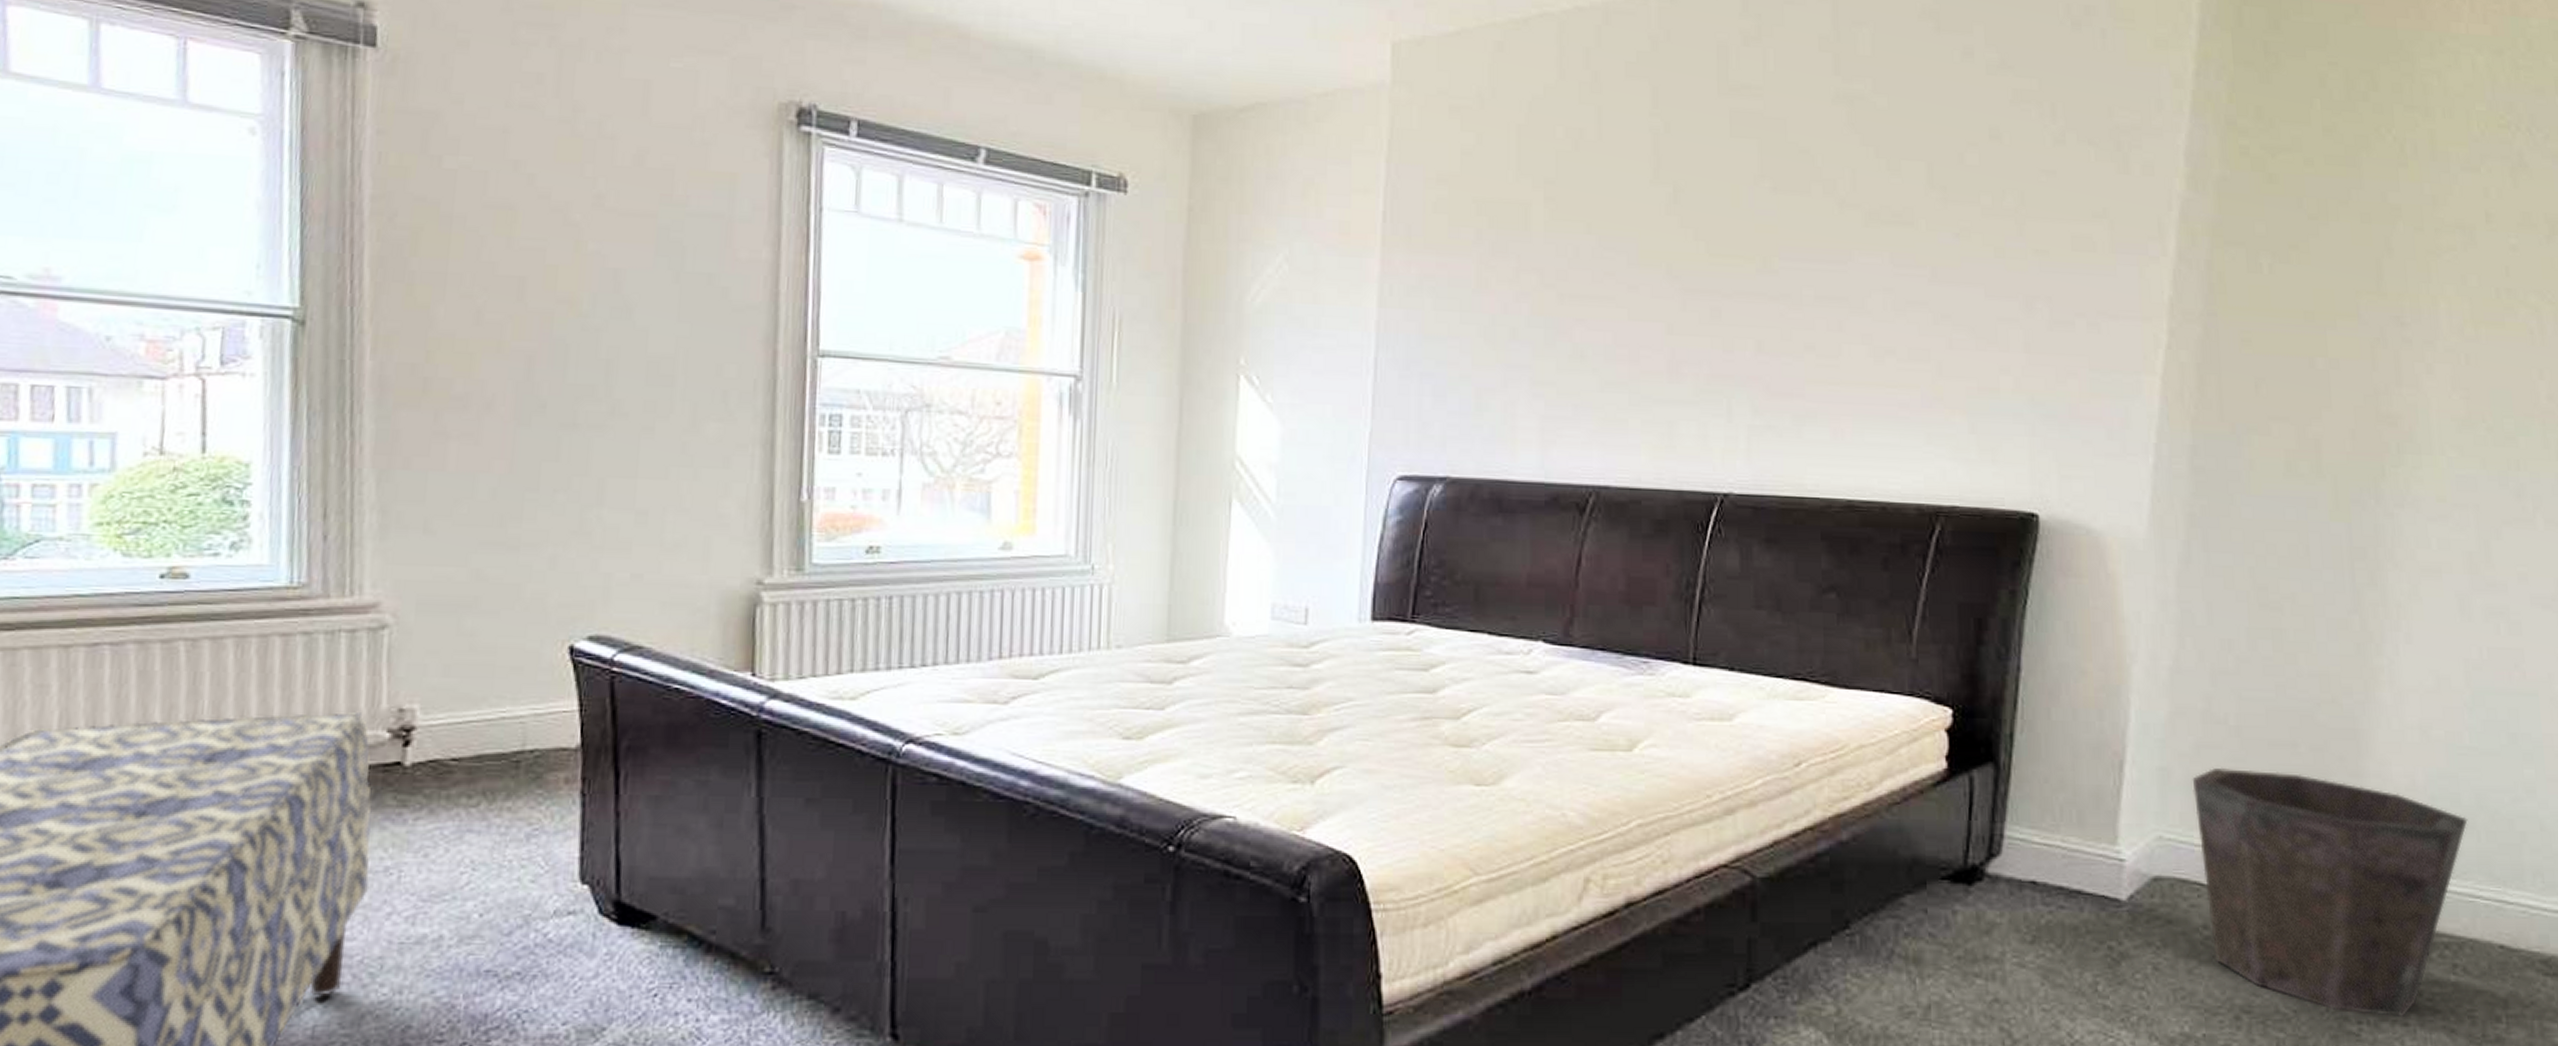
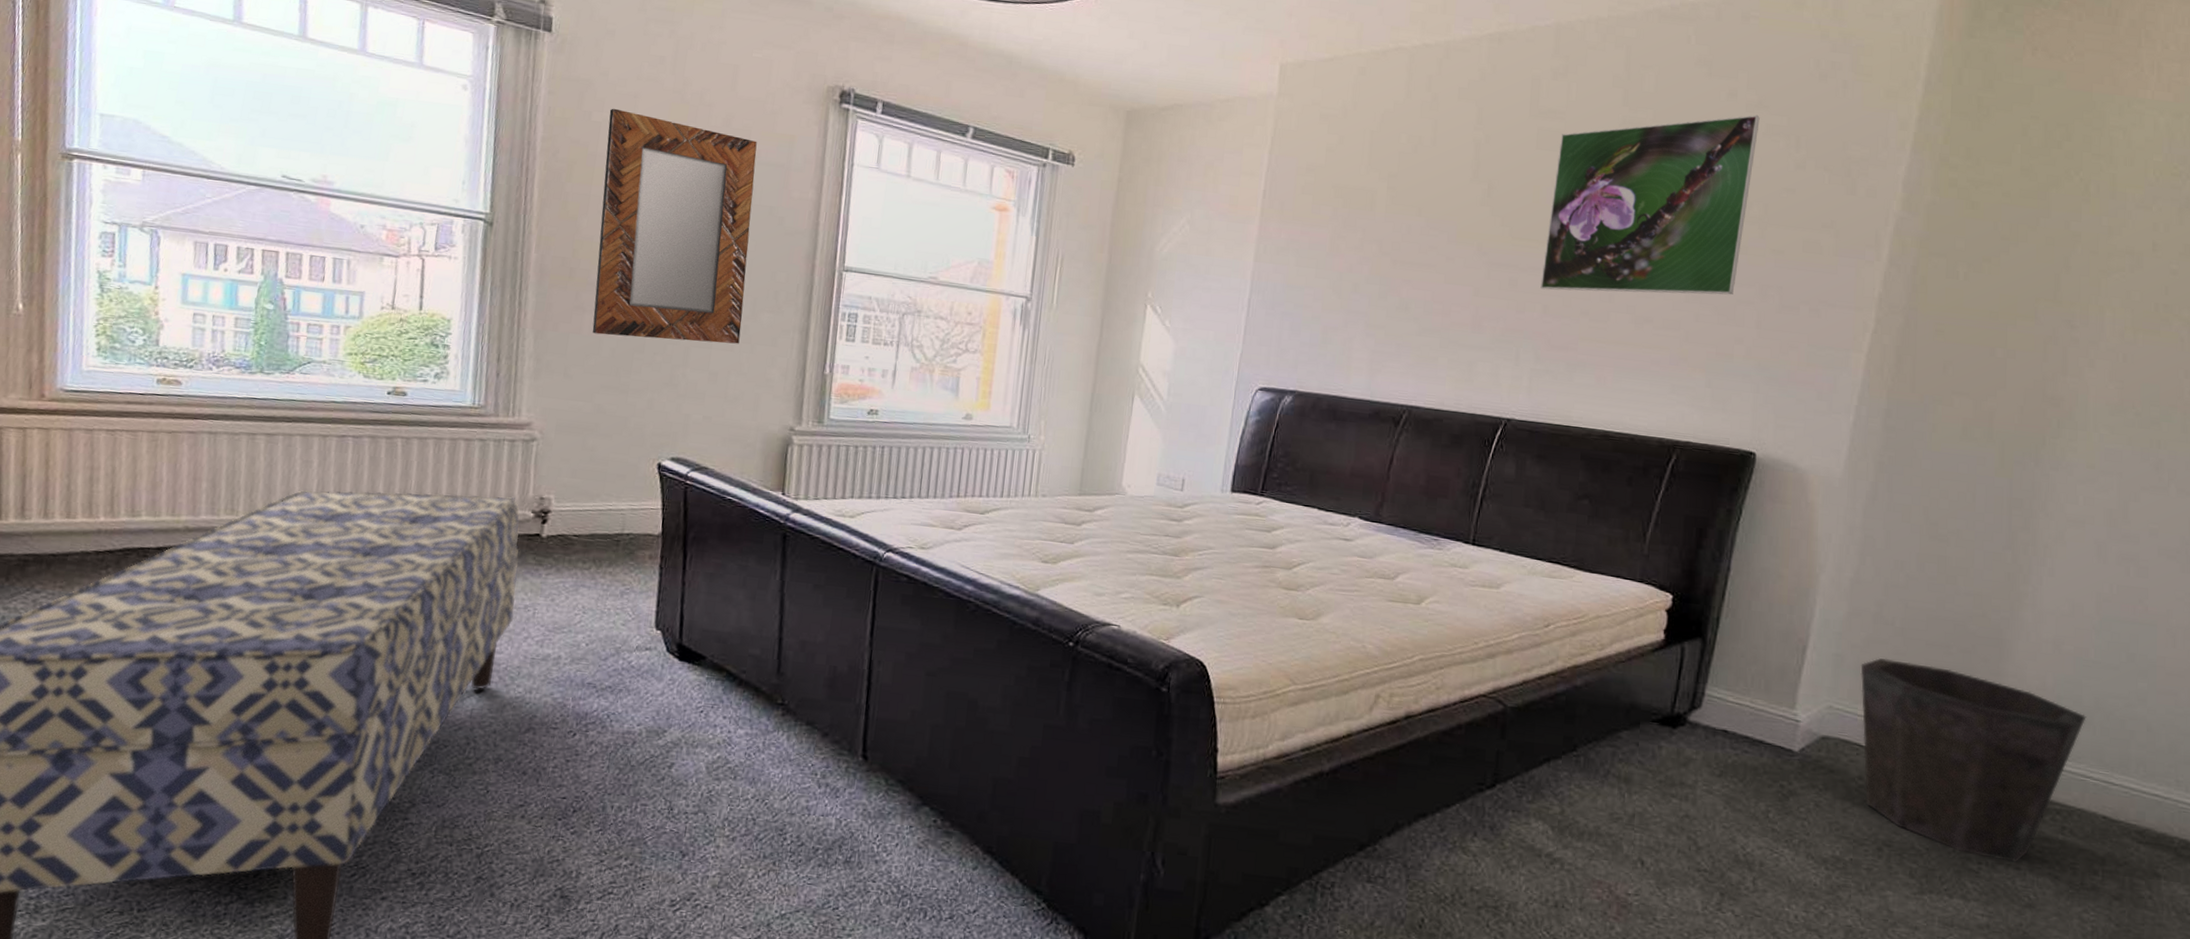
home mirror: none [461,149,684,470] -> present [592,108,757,344]
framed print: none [1751,77,2005,321] -> present [1540,114,1760,295]

